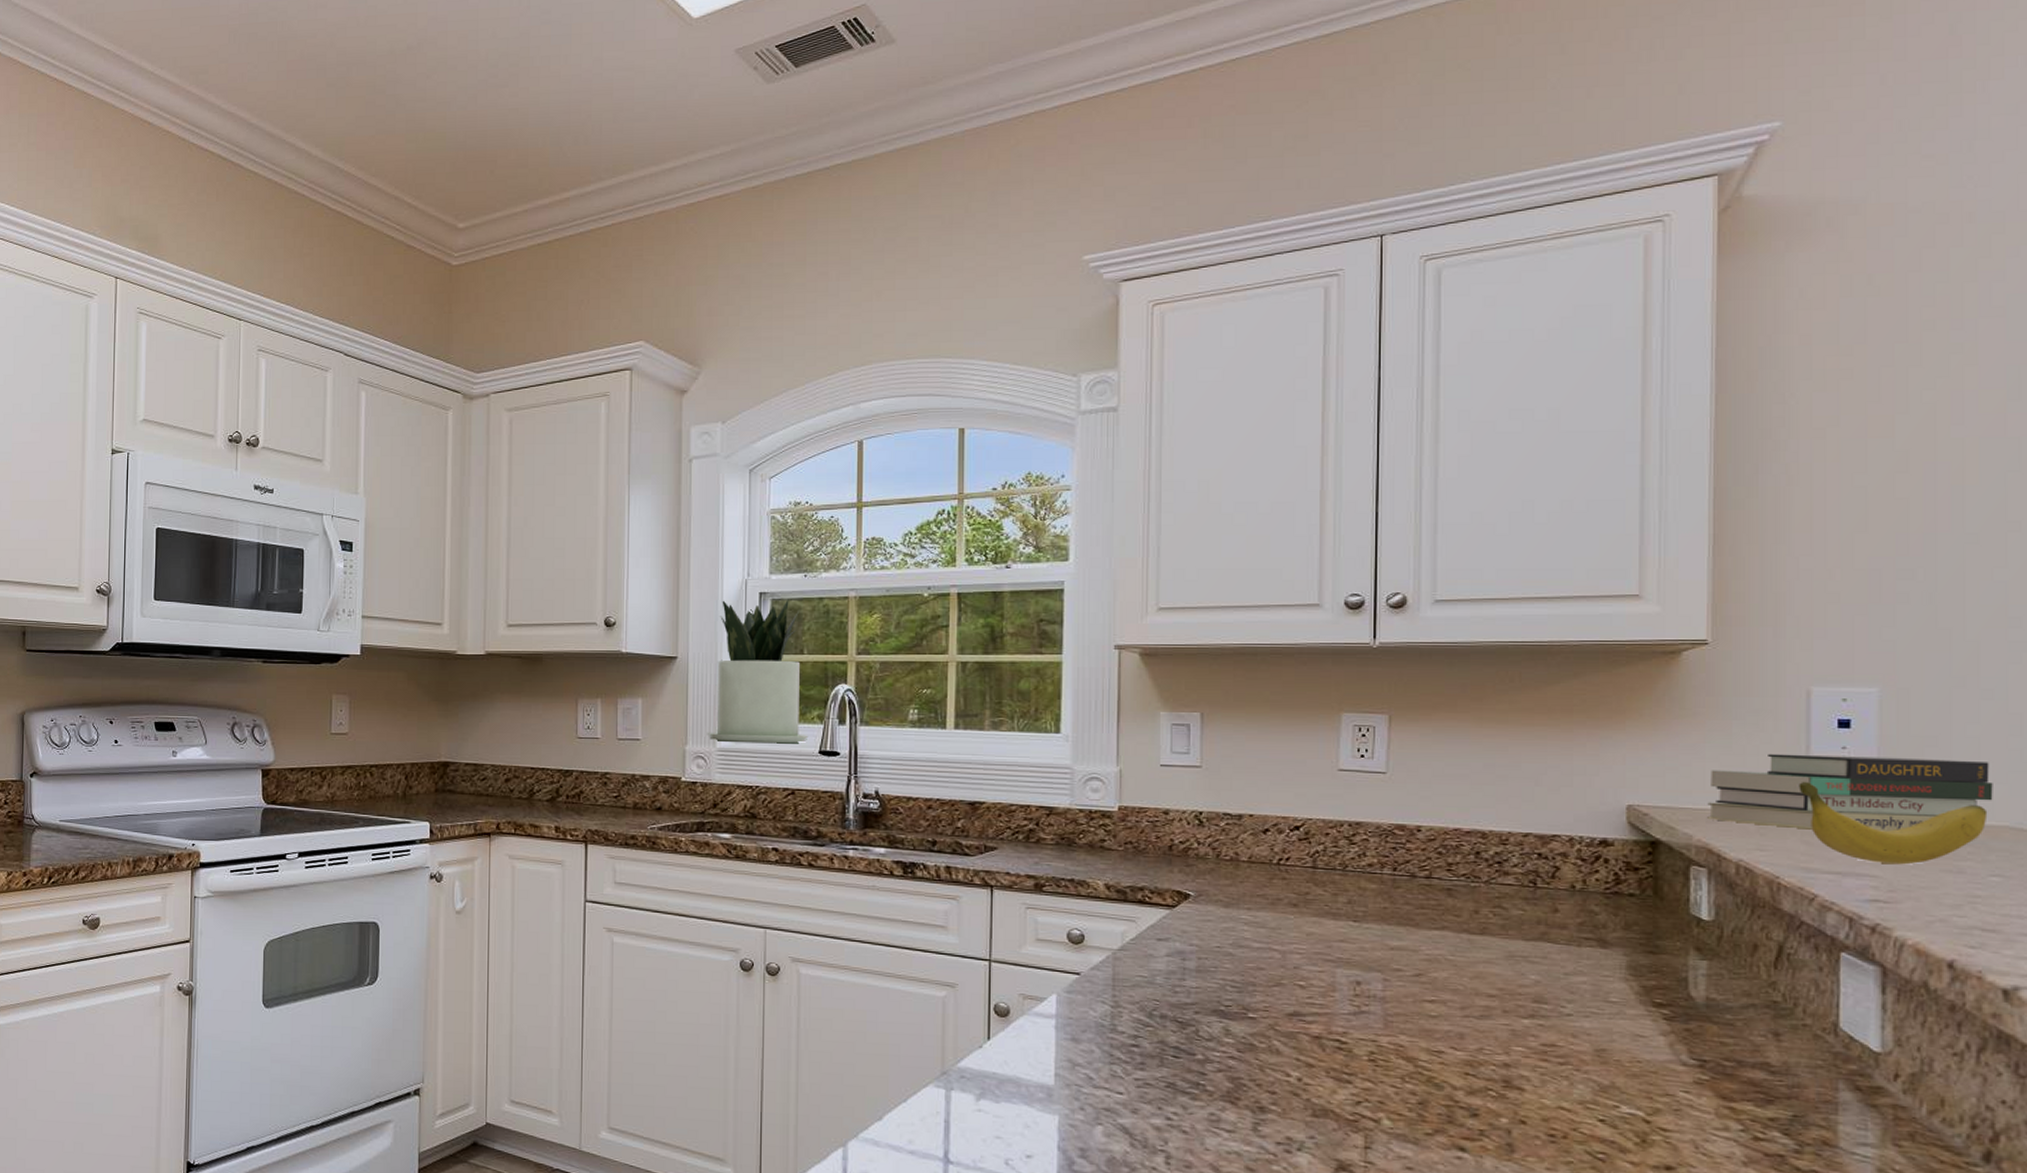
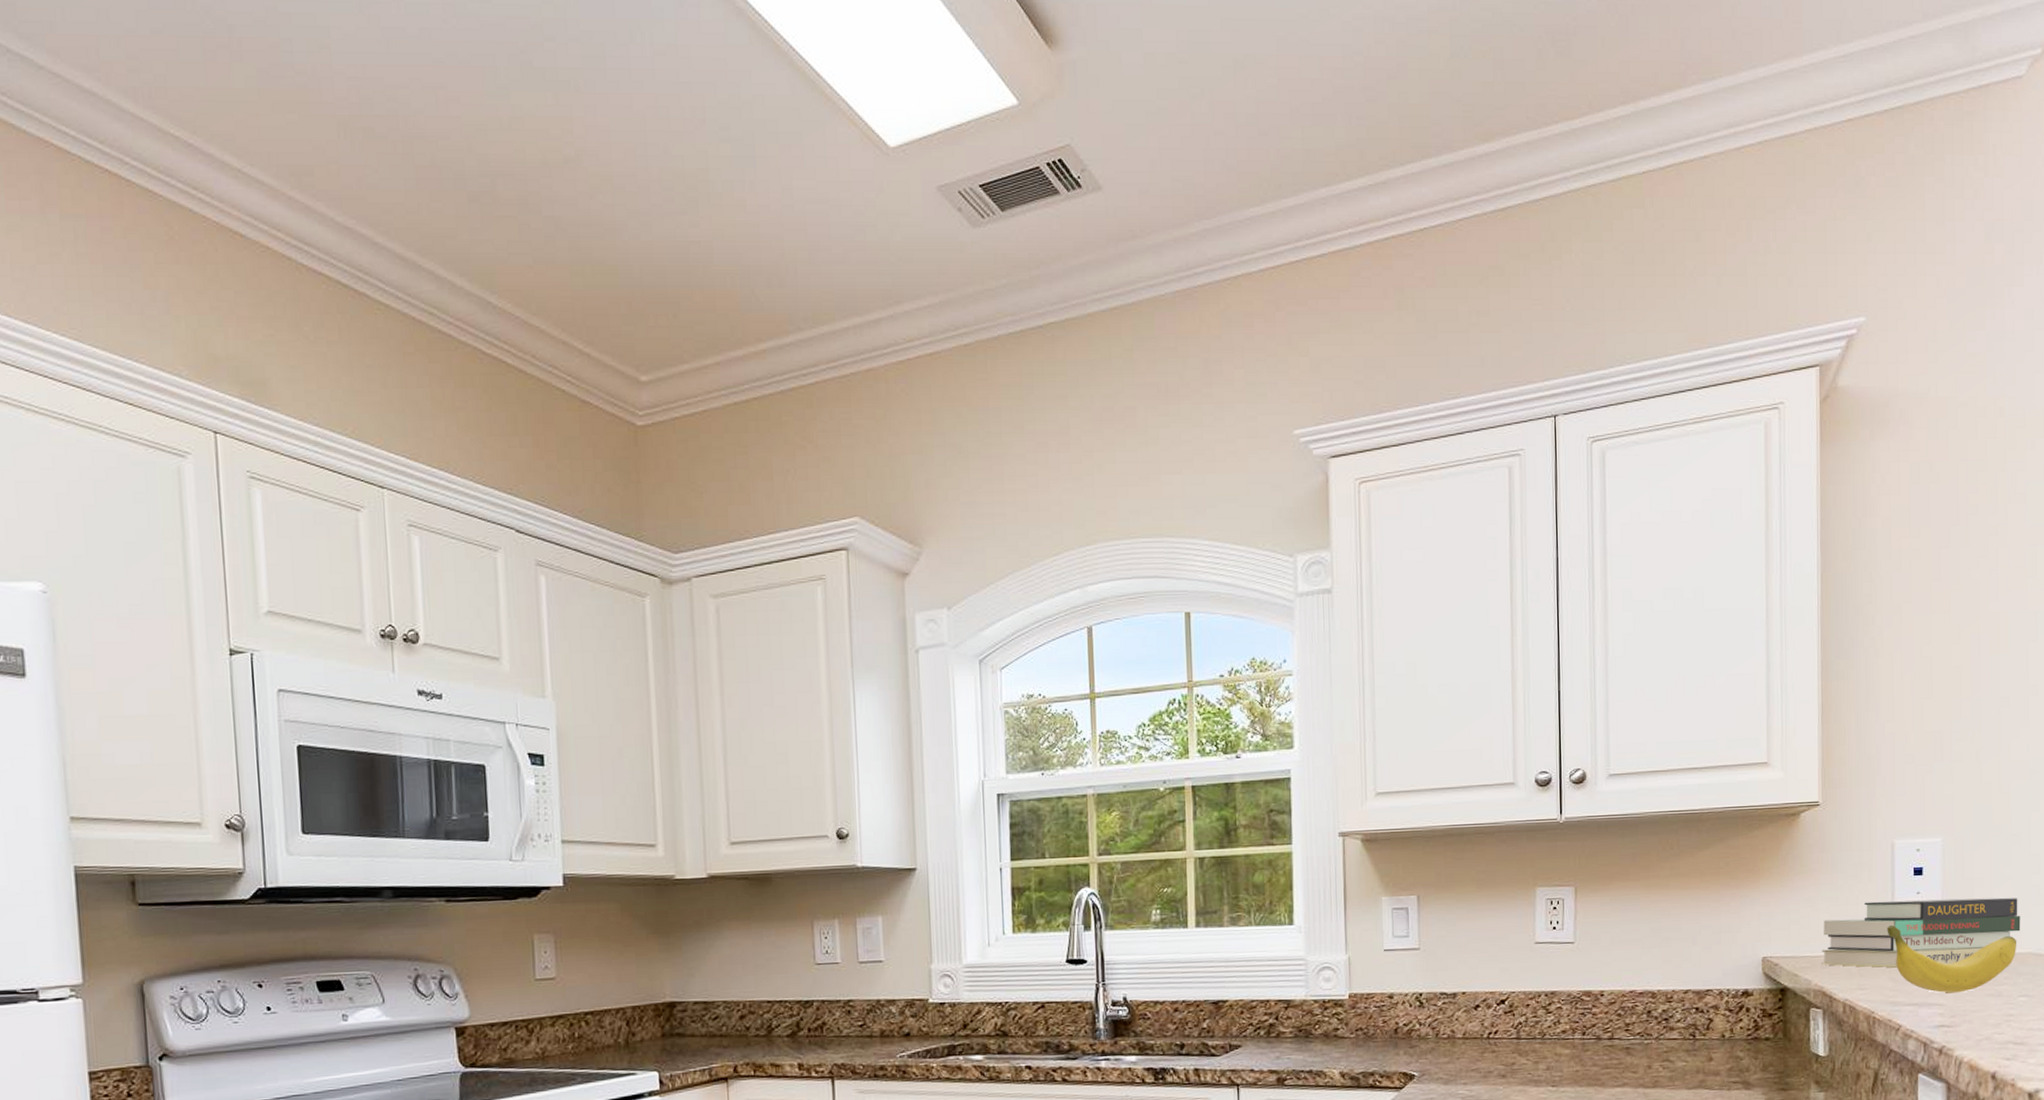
planter: present [707,599,809,744] -> none [952,800,1055,958]

